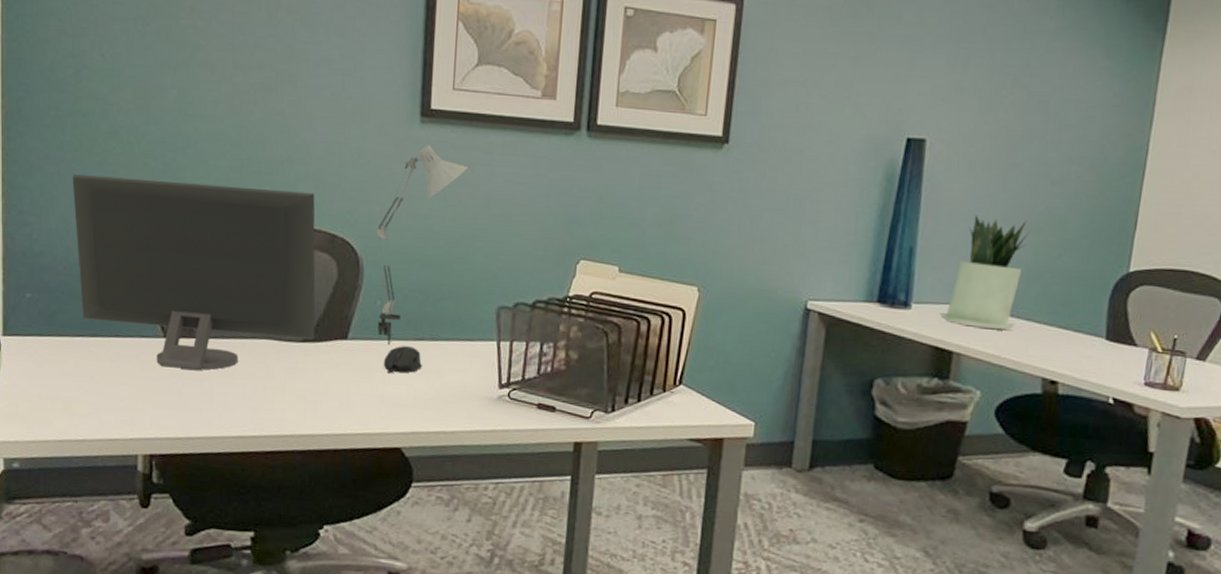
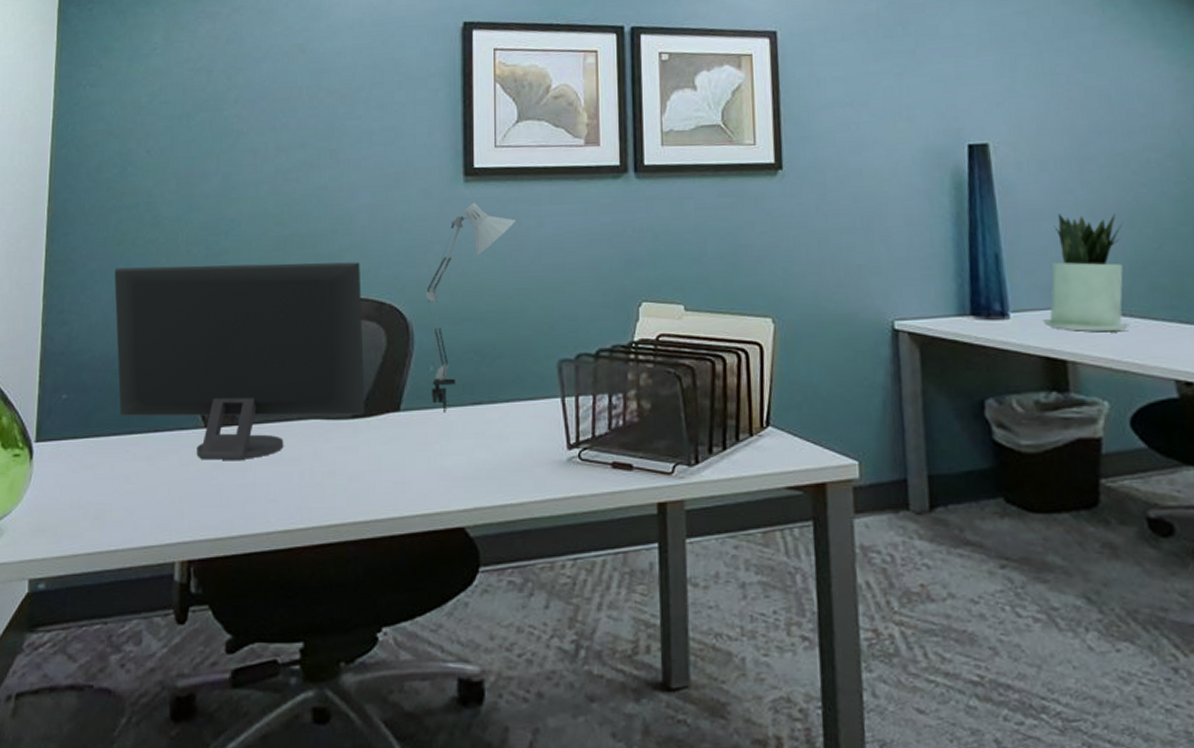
computer mouse: present [383,346,422,374] -> none [439,412,482,444]

